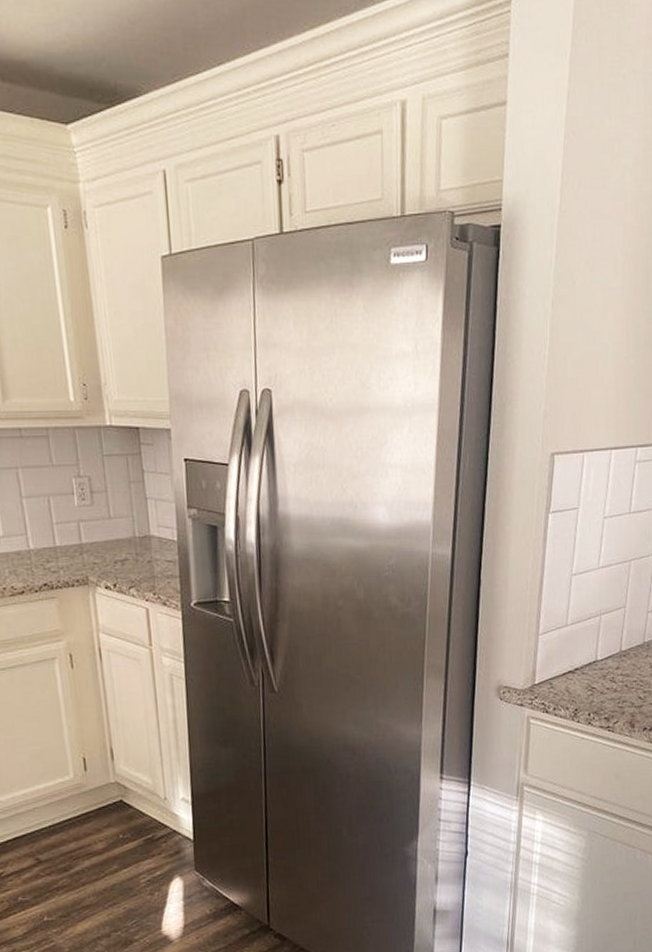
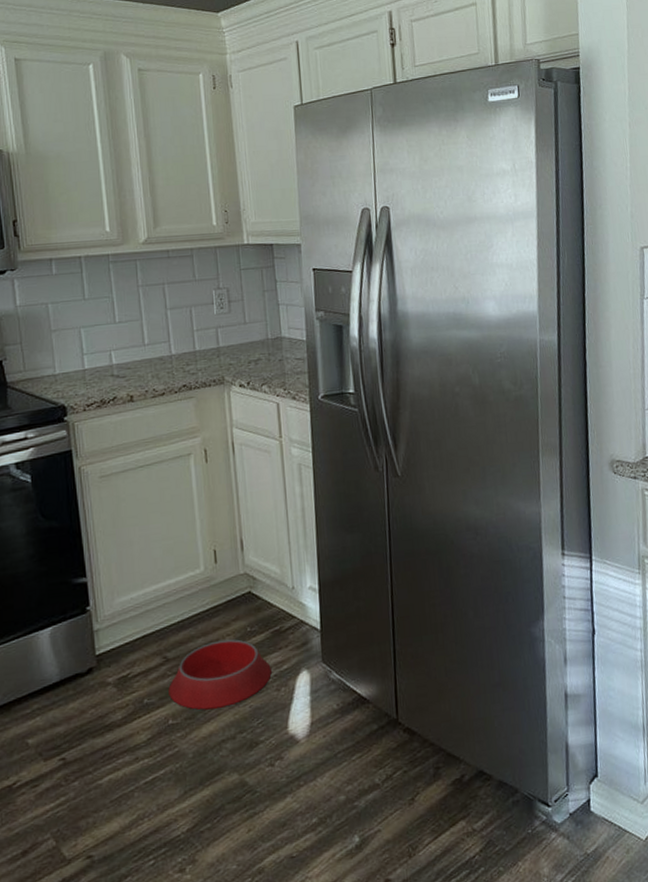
pet bowl: none [42,844,145,910] -> present [168,639,272,710]

